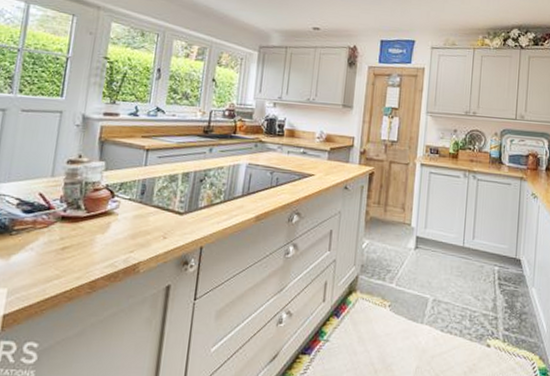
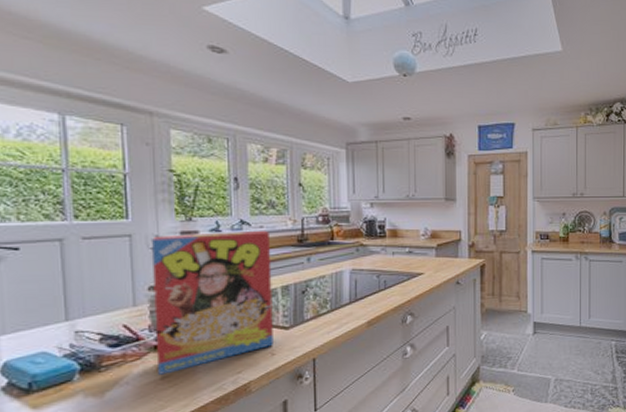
cereal box: none [60,114,180,245] -> present [152,230,273,375]

